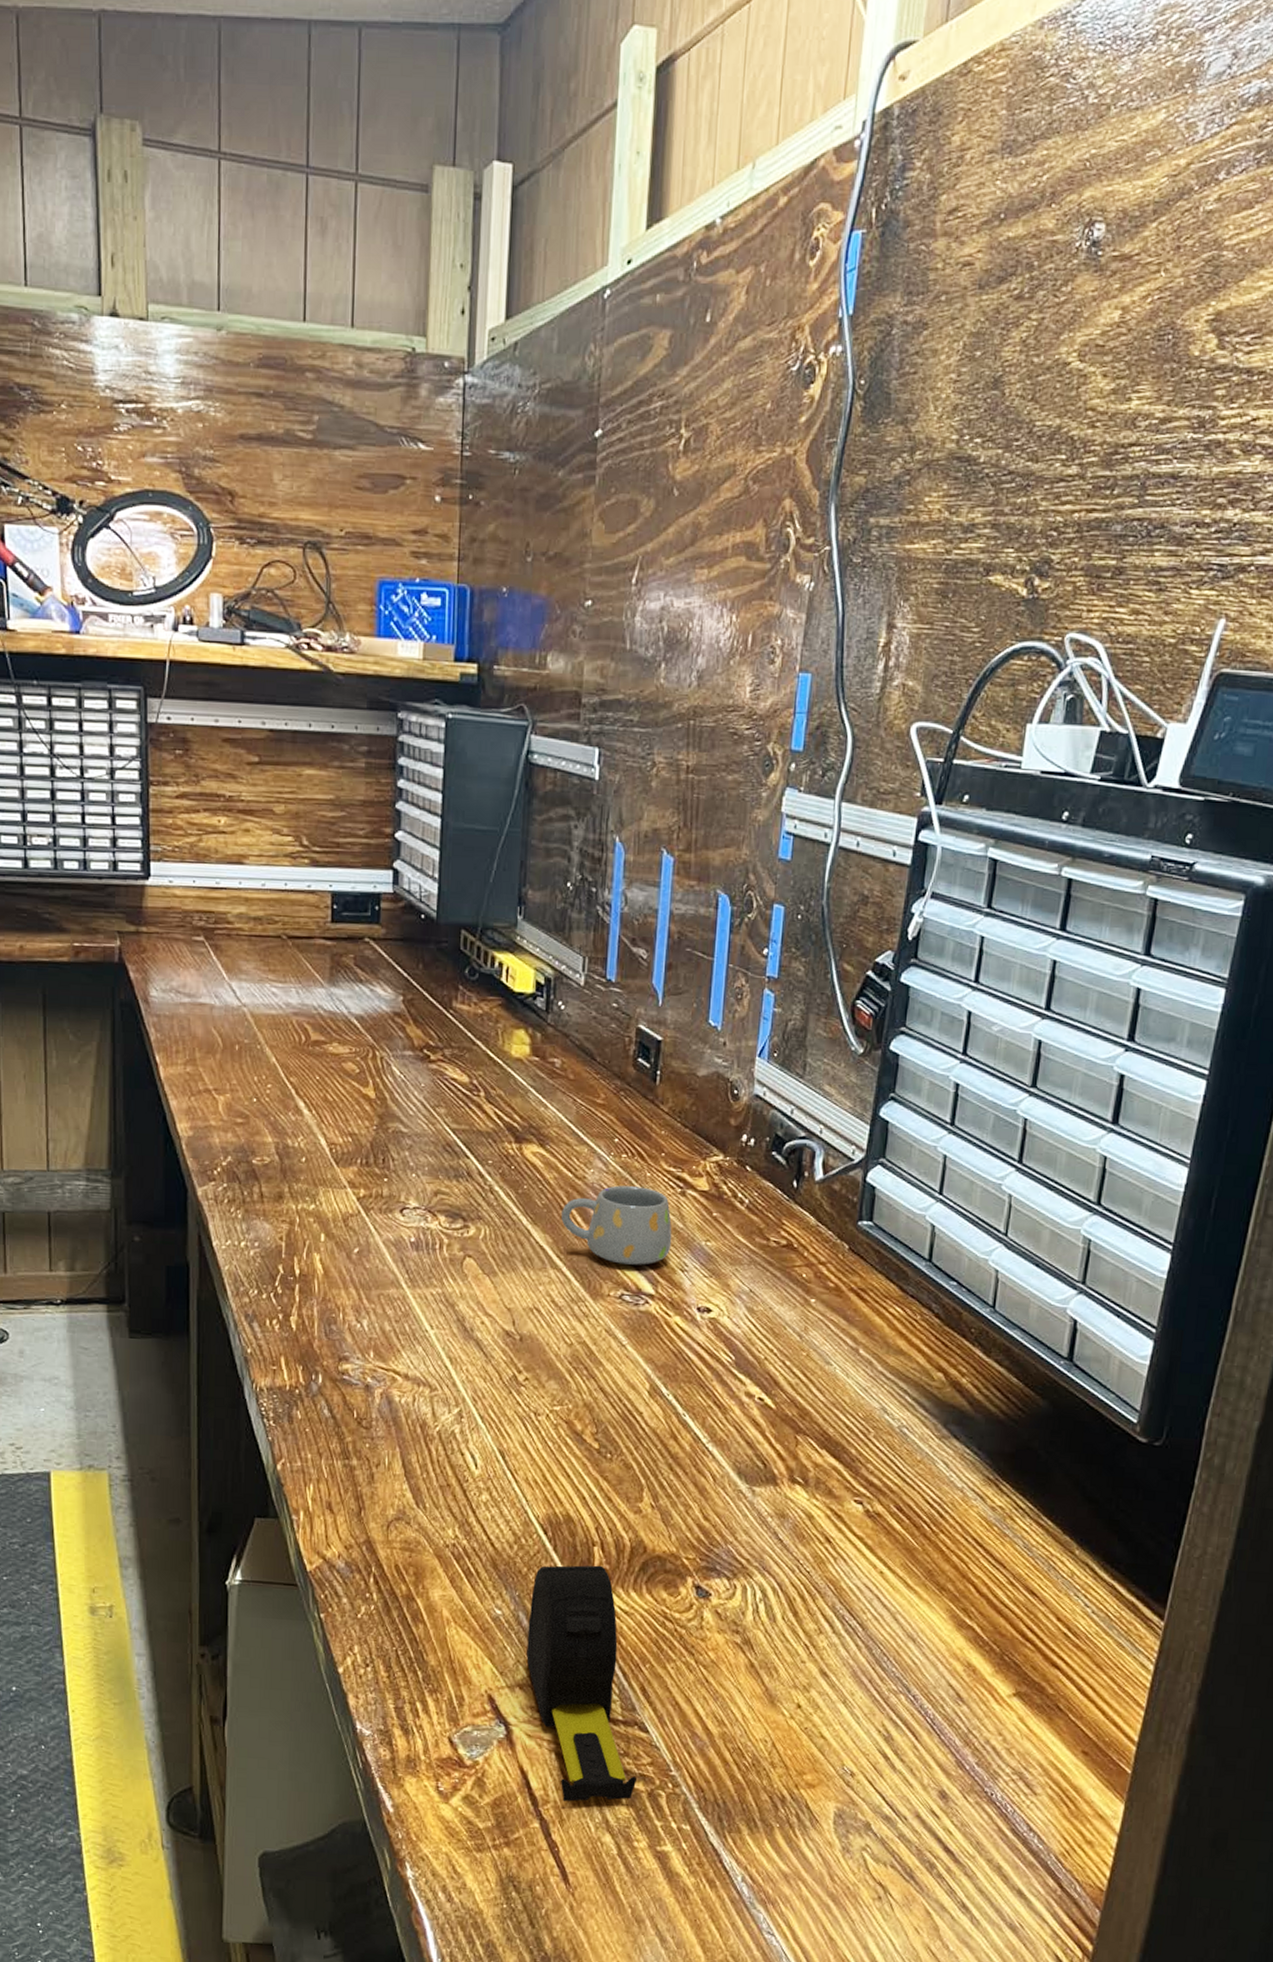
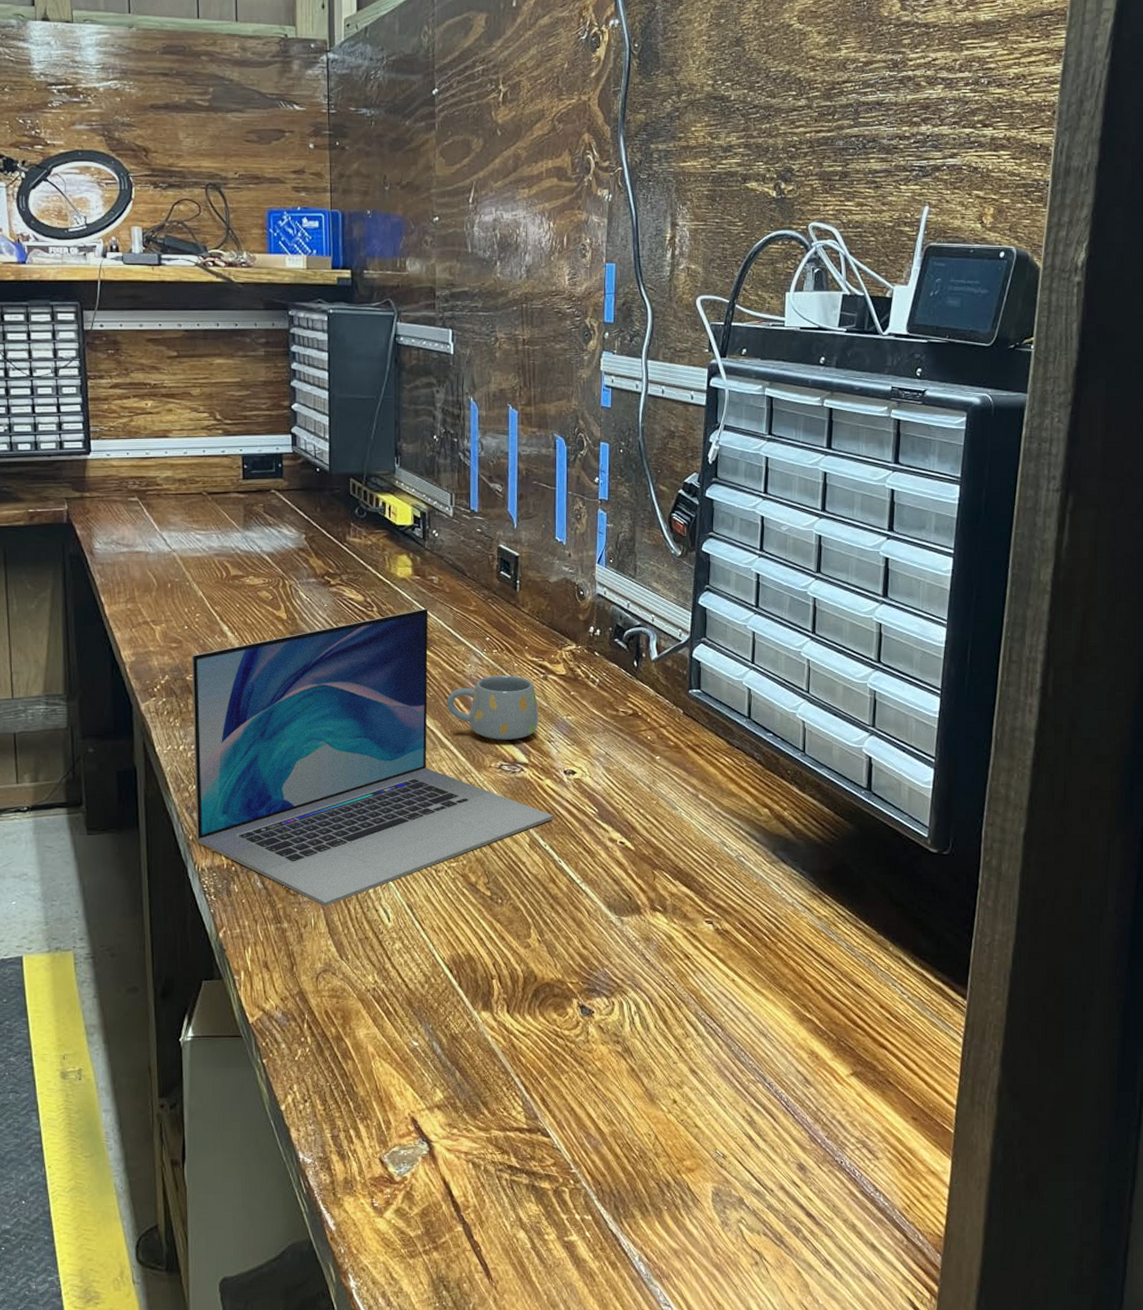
laptop: none [255,1097,681,1445] -> present [192,608,554,907]
tape measure: present [526,1565,638,1802] -> none [441,995,544,1205]

